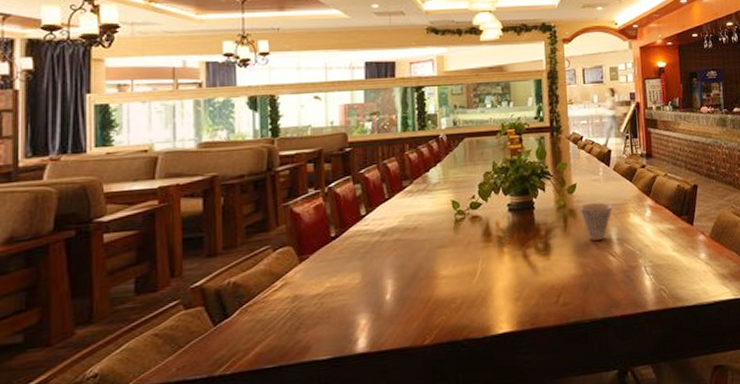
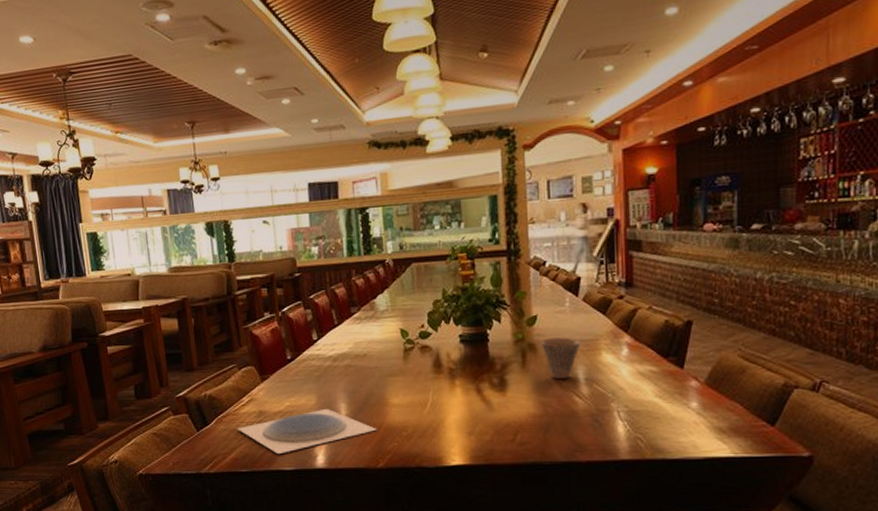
plate: none [265,286,425,343] -> present [237,408,377,455]

